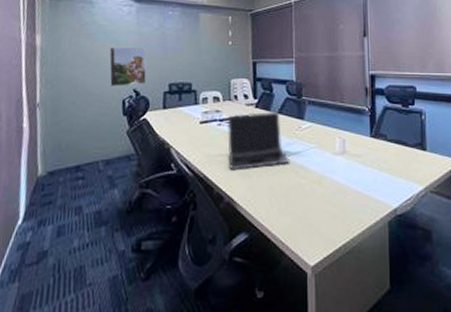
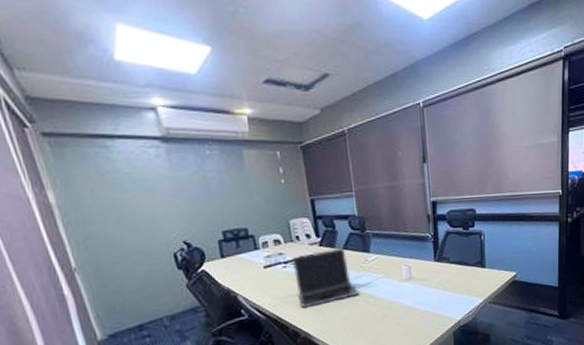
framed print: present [109,46,147,87] -> none [143,194,196,241]

